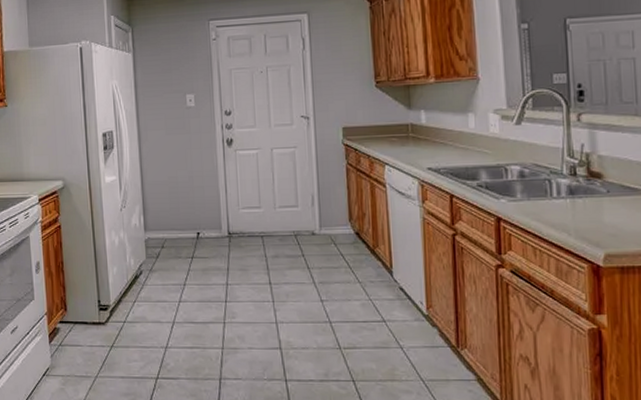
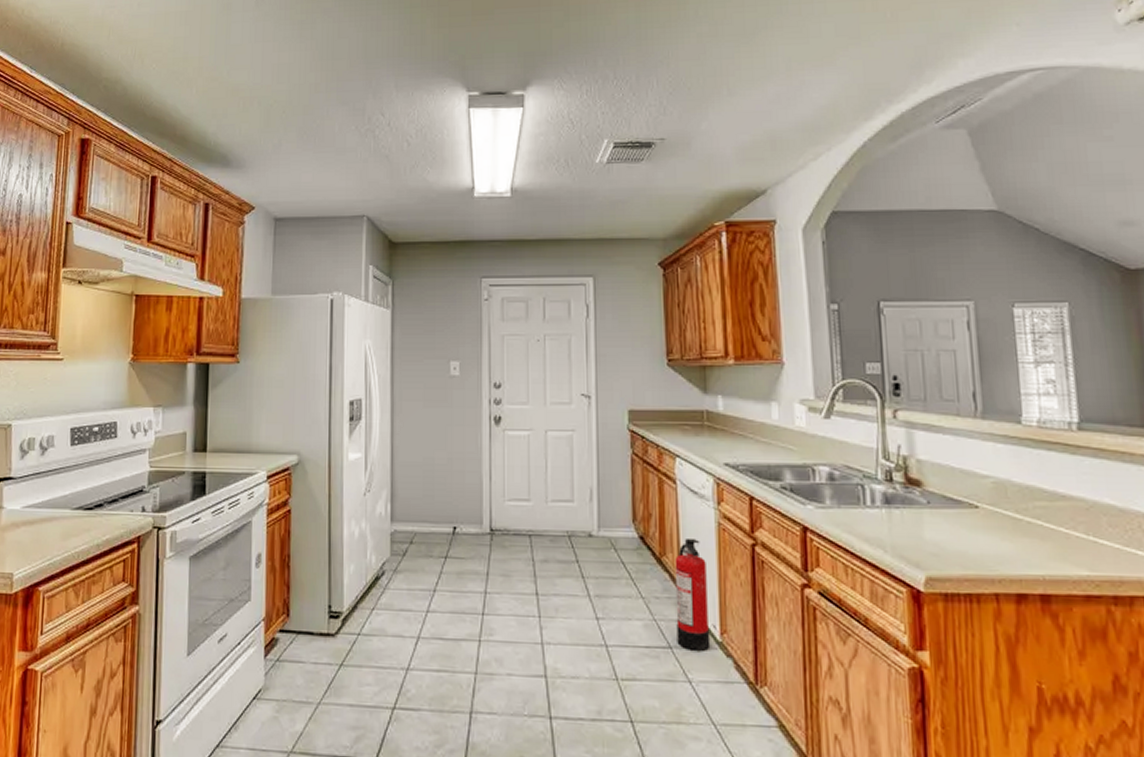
fire extinguisher: none [386,232,419,324] -> present [674,539,711,652]

